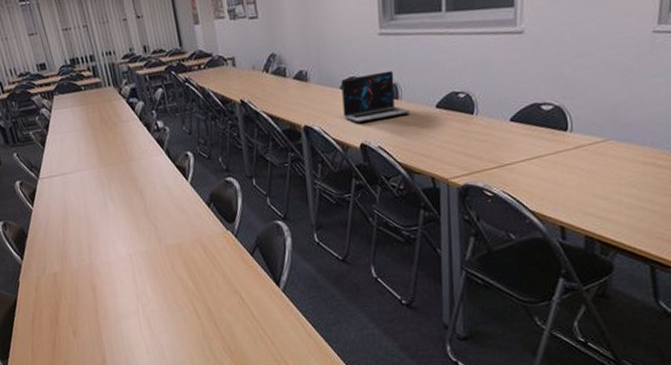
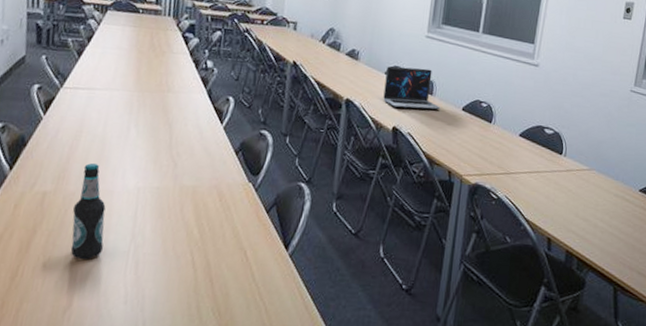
bottle: none [79,240,116,324] -> present [70,162,106,260]

